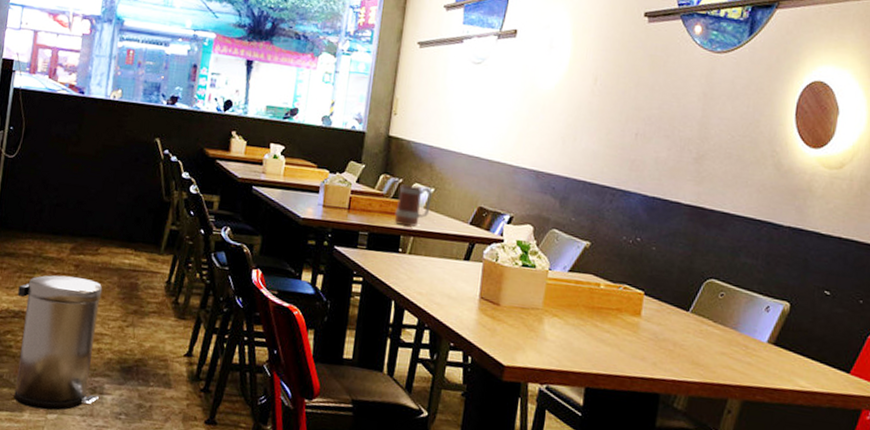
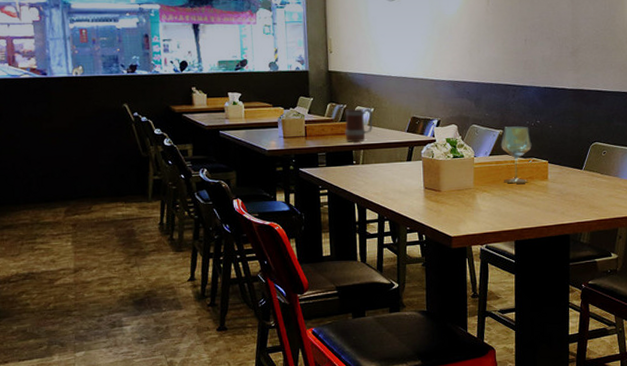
pedal bin: present [14,275,103,410] -> none [23,234,120,351]
wine glass: none [582,238,627,316] -> present [500,126,532,184]

